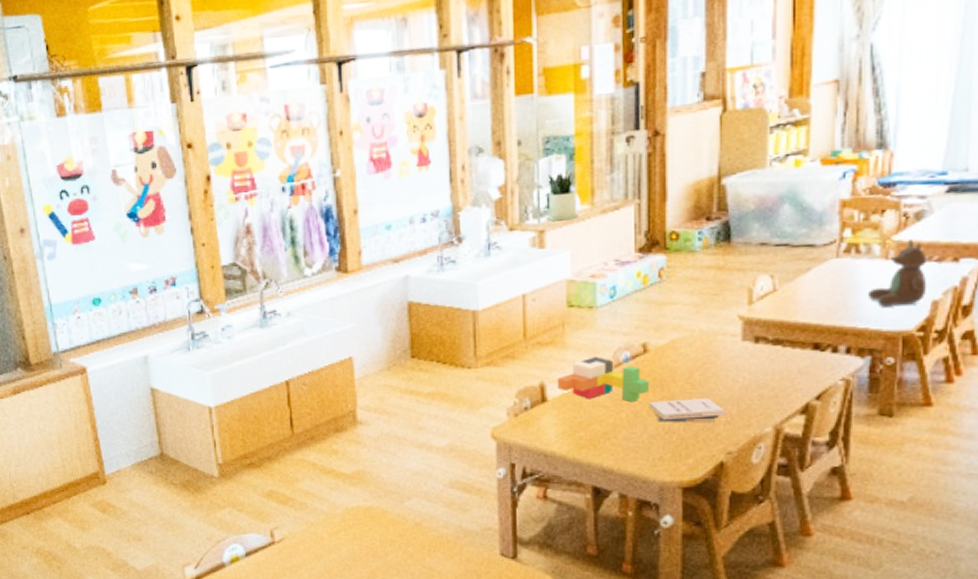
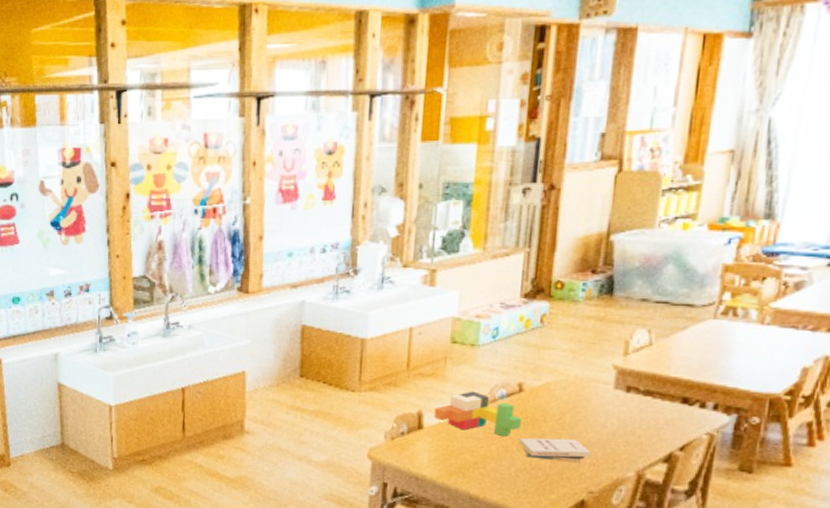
planter: present [546,172,580,222] -> none [439,217,471,262]
stuffed toy: present [868,240,928,307] -> none [741,308,803,370]

